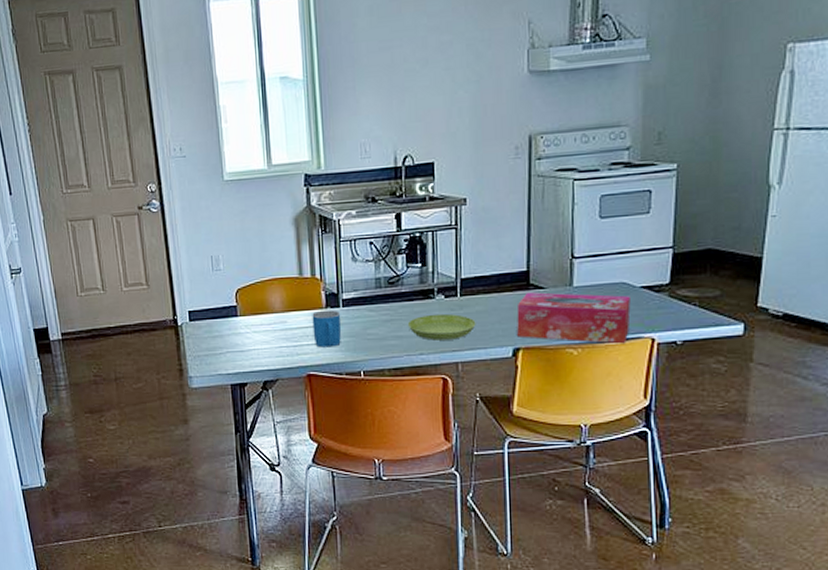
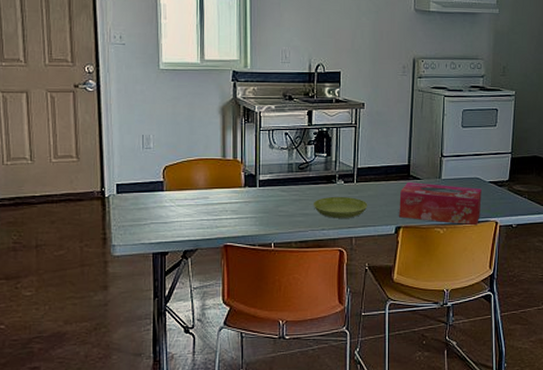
mug: present [312,309,342,348] -> none [232,189,257,222]

